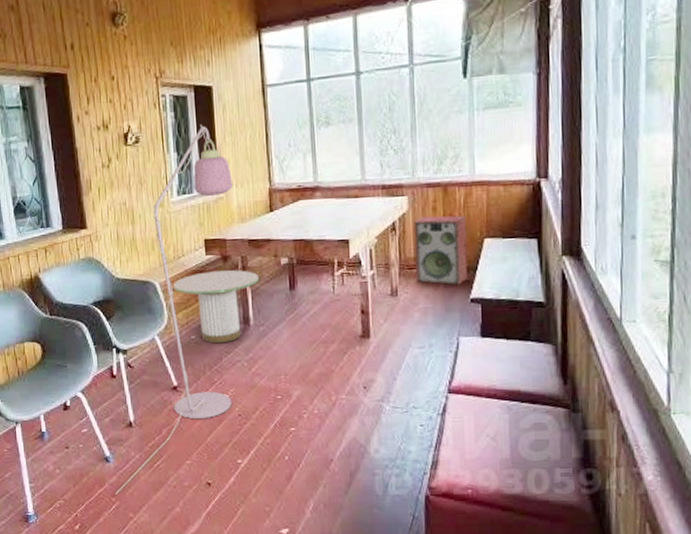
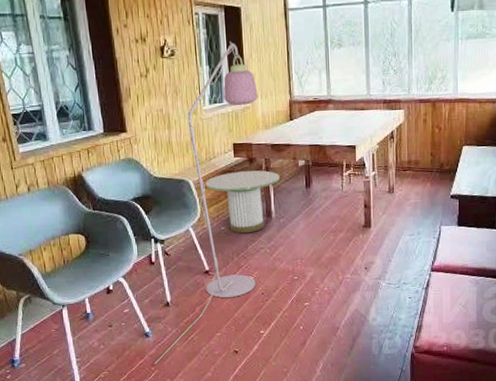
speaker: present [413,215,468,286] -> none [408,126,449,184]

